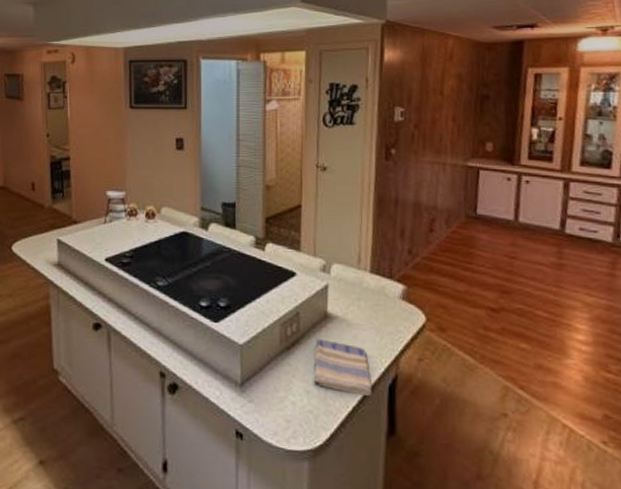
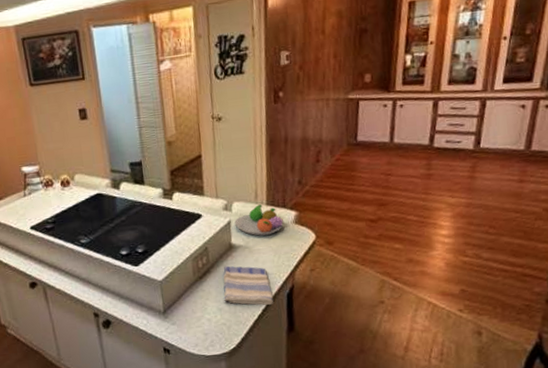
fruit bowl: none [332,271,390,309] -> present [234,204,284,236]

